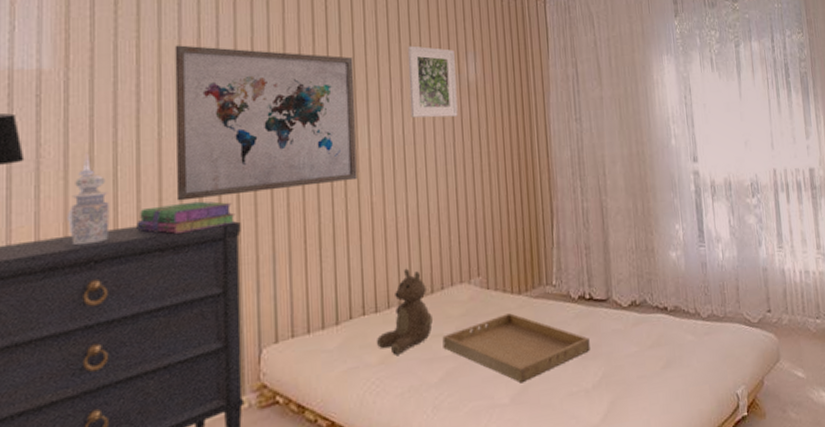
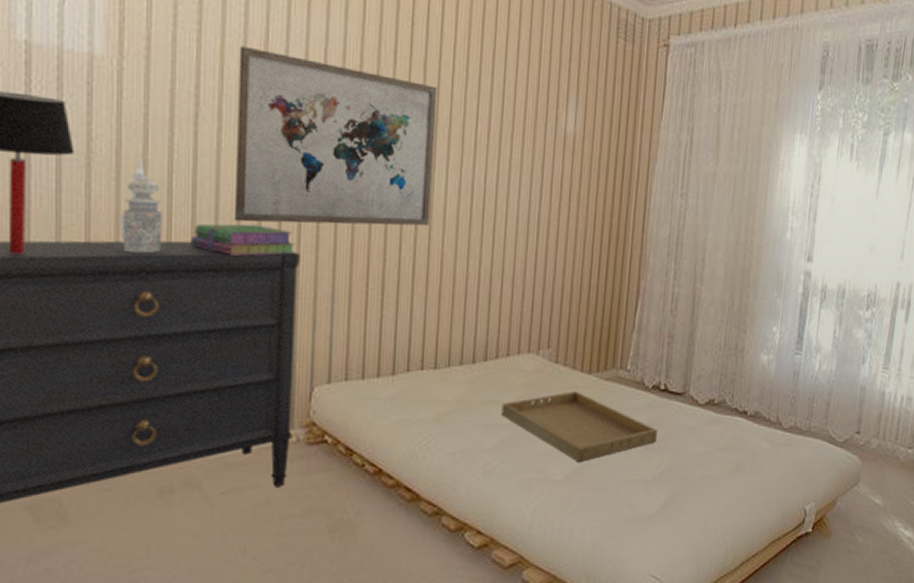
teddy bear: present [377,268,434,355] -> none [433,328,495,415]
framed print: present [407,45,458,118] -> none [495,82,554,172]

